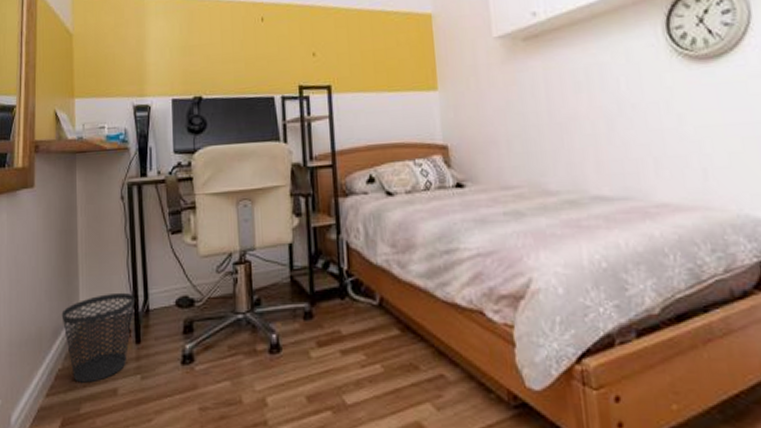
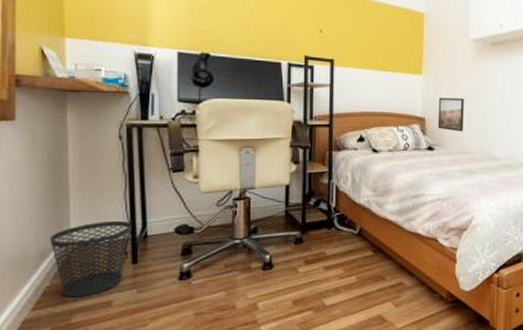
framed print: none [462,114,501,160] -> present [437,97,464,132]

